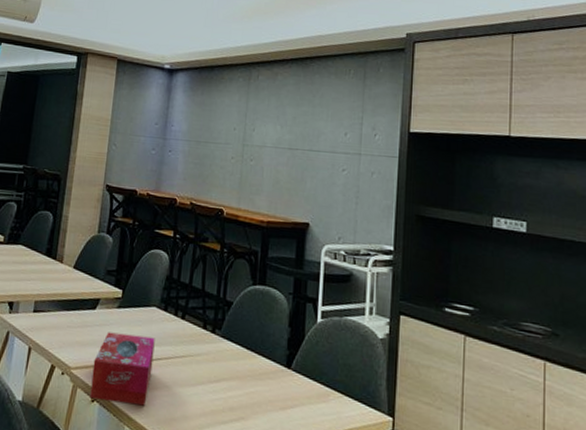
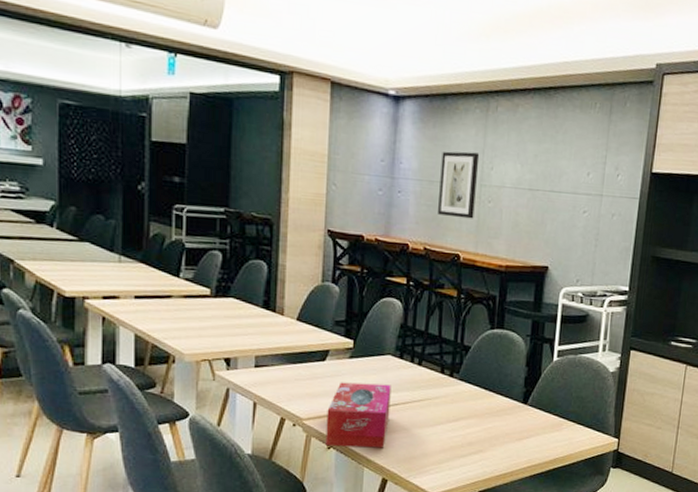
wall art: none [204,115,243,176] -> present [438,151,480,219]

